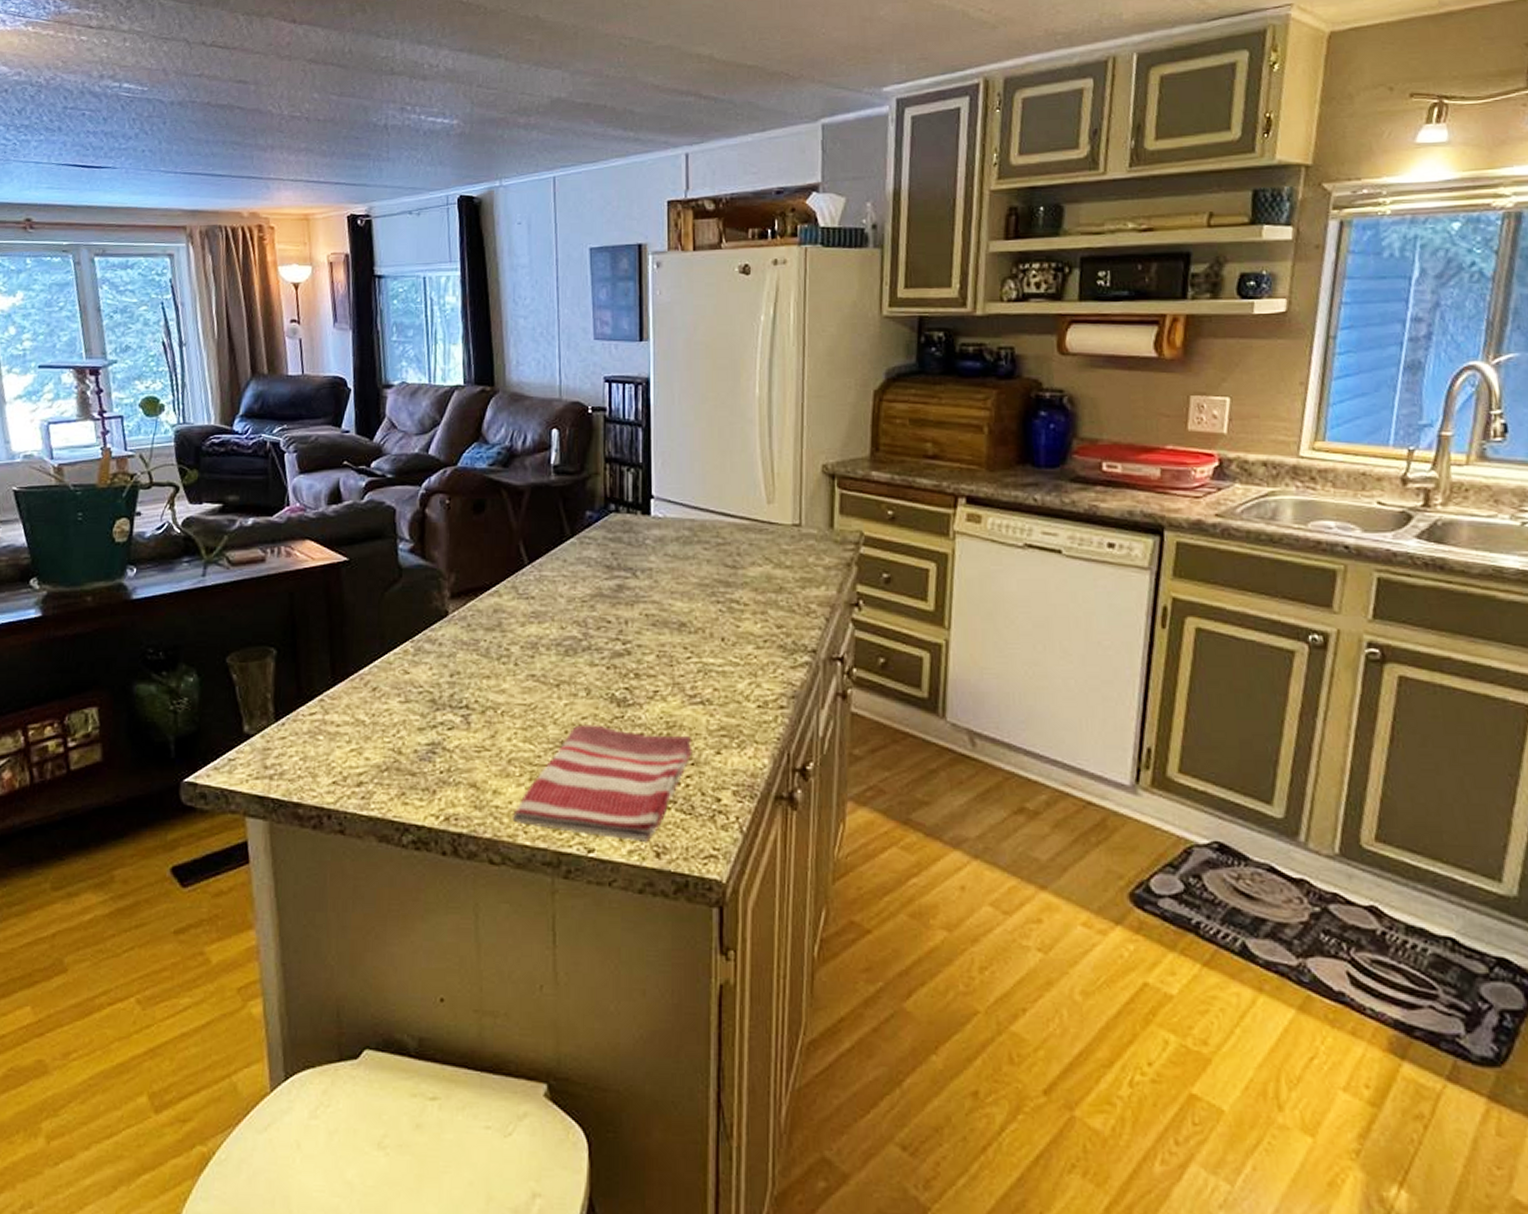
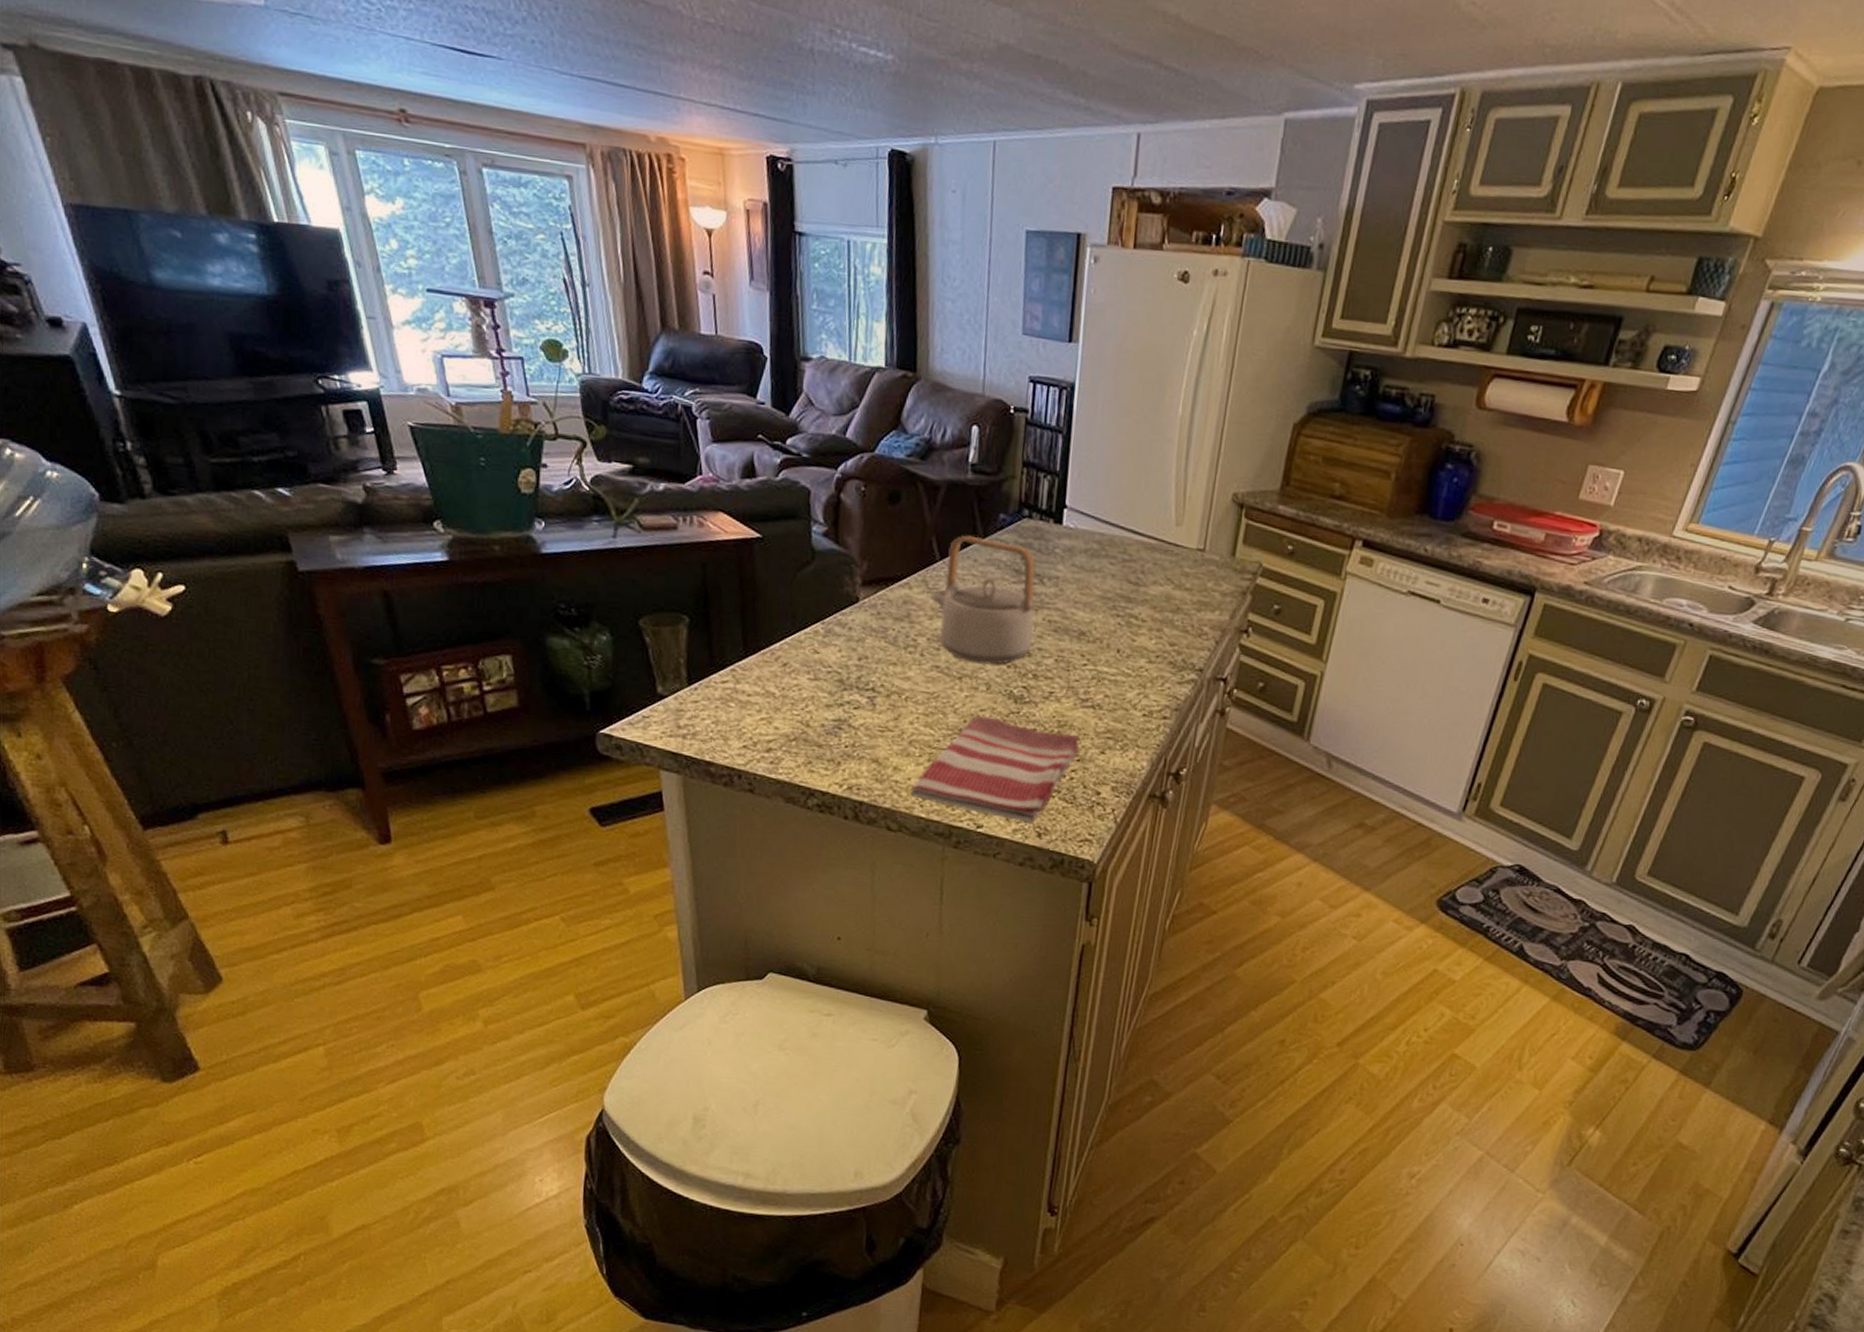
teapot: none [521,536,632,667] -> present [930,535,1035,665]

